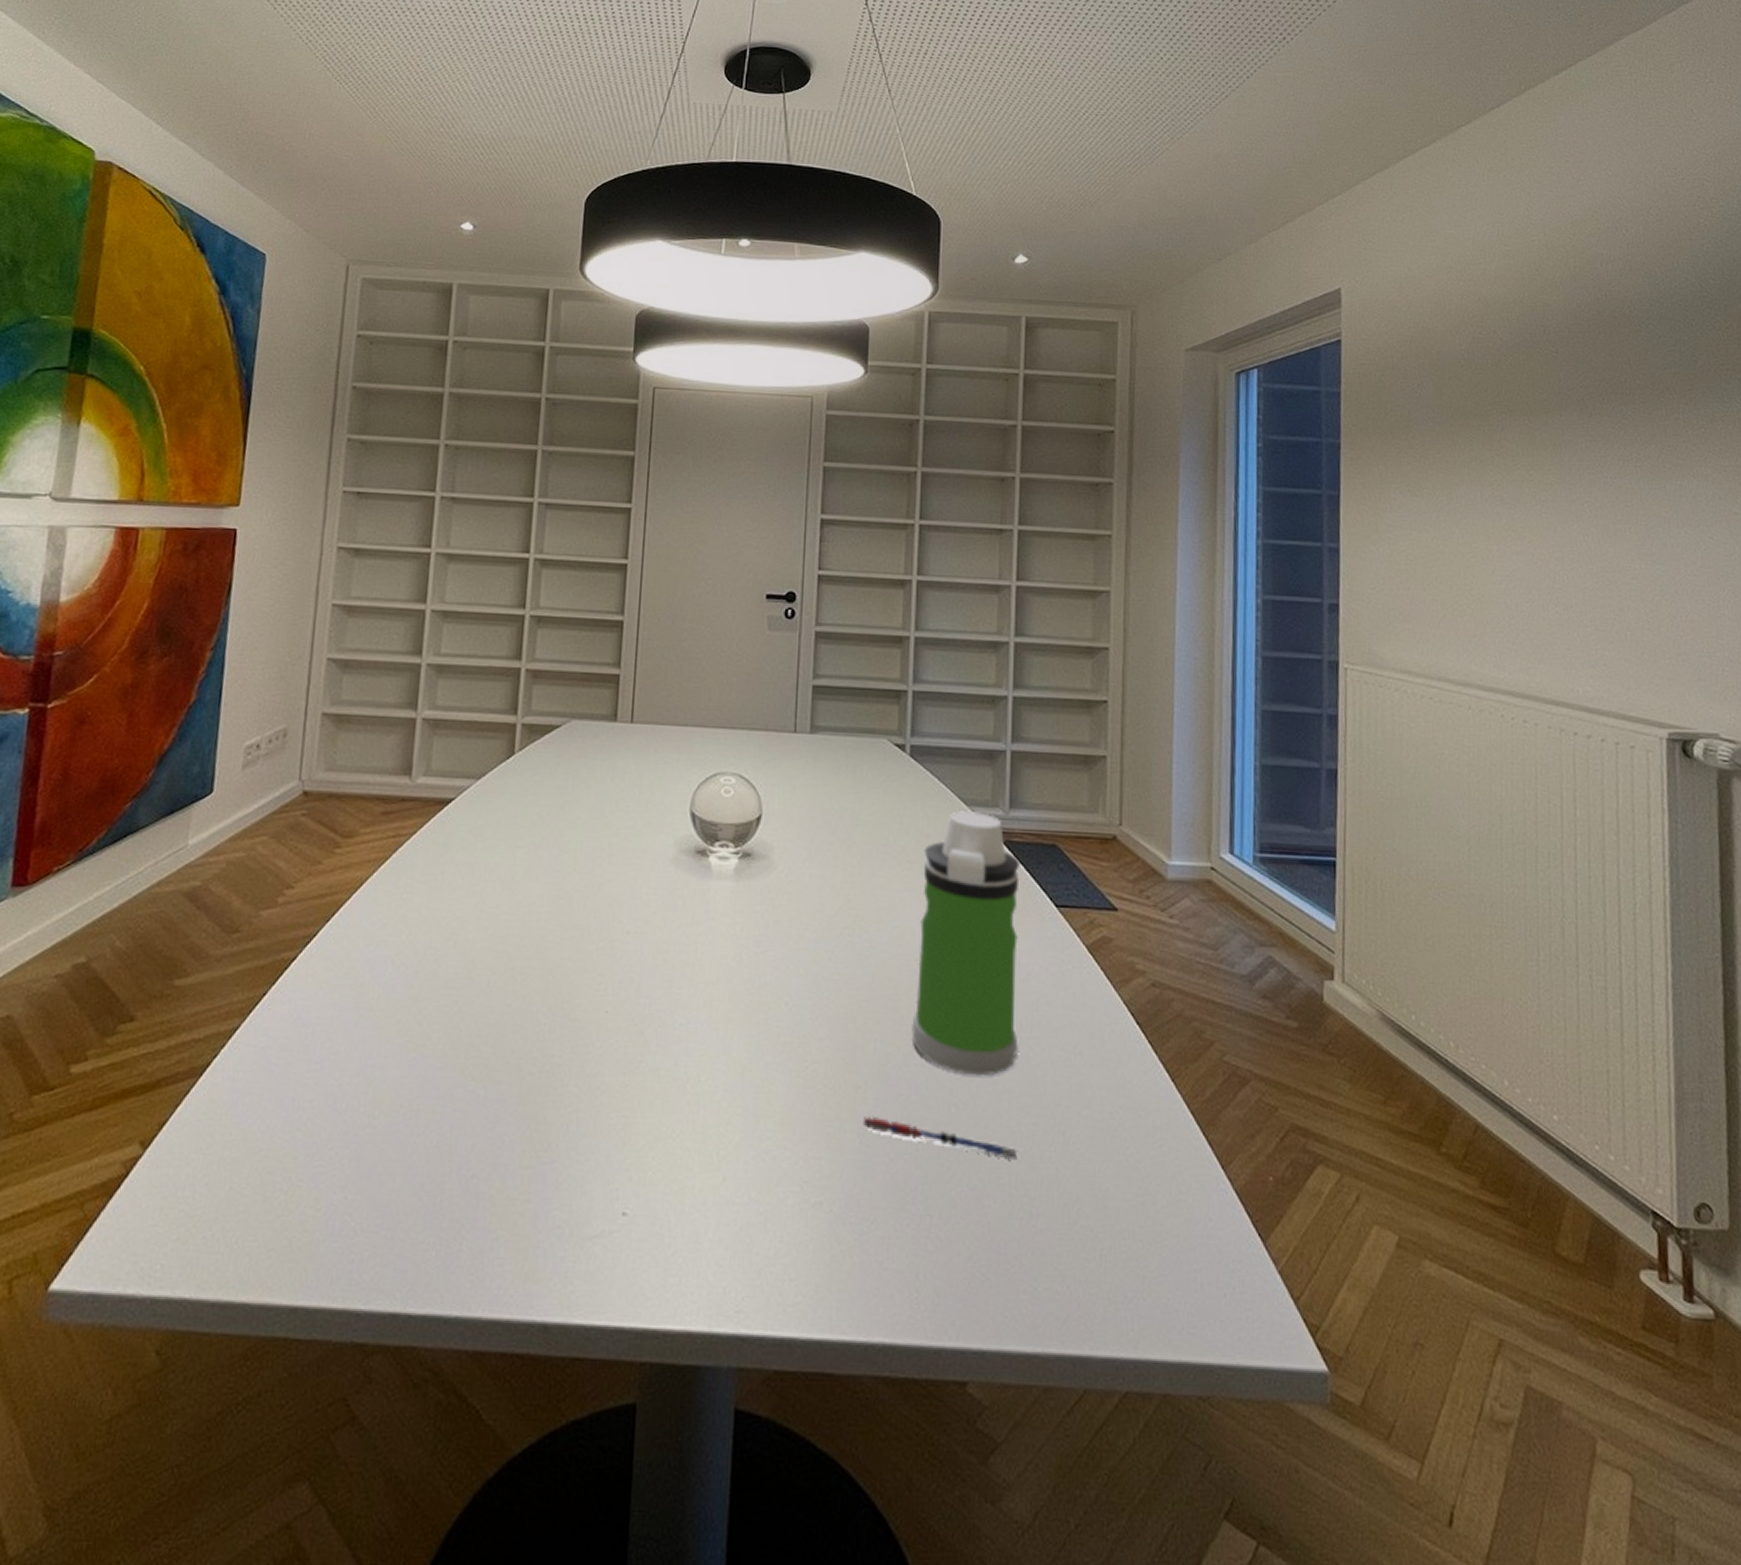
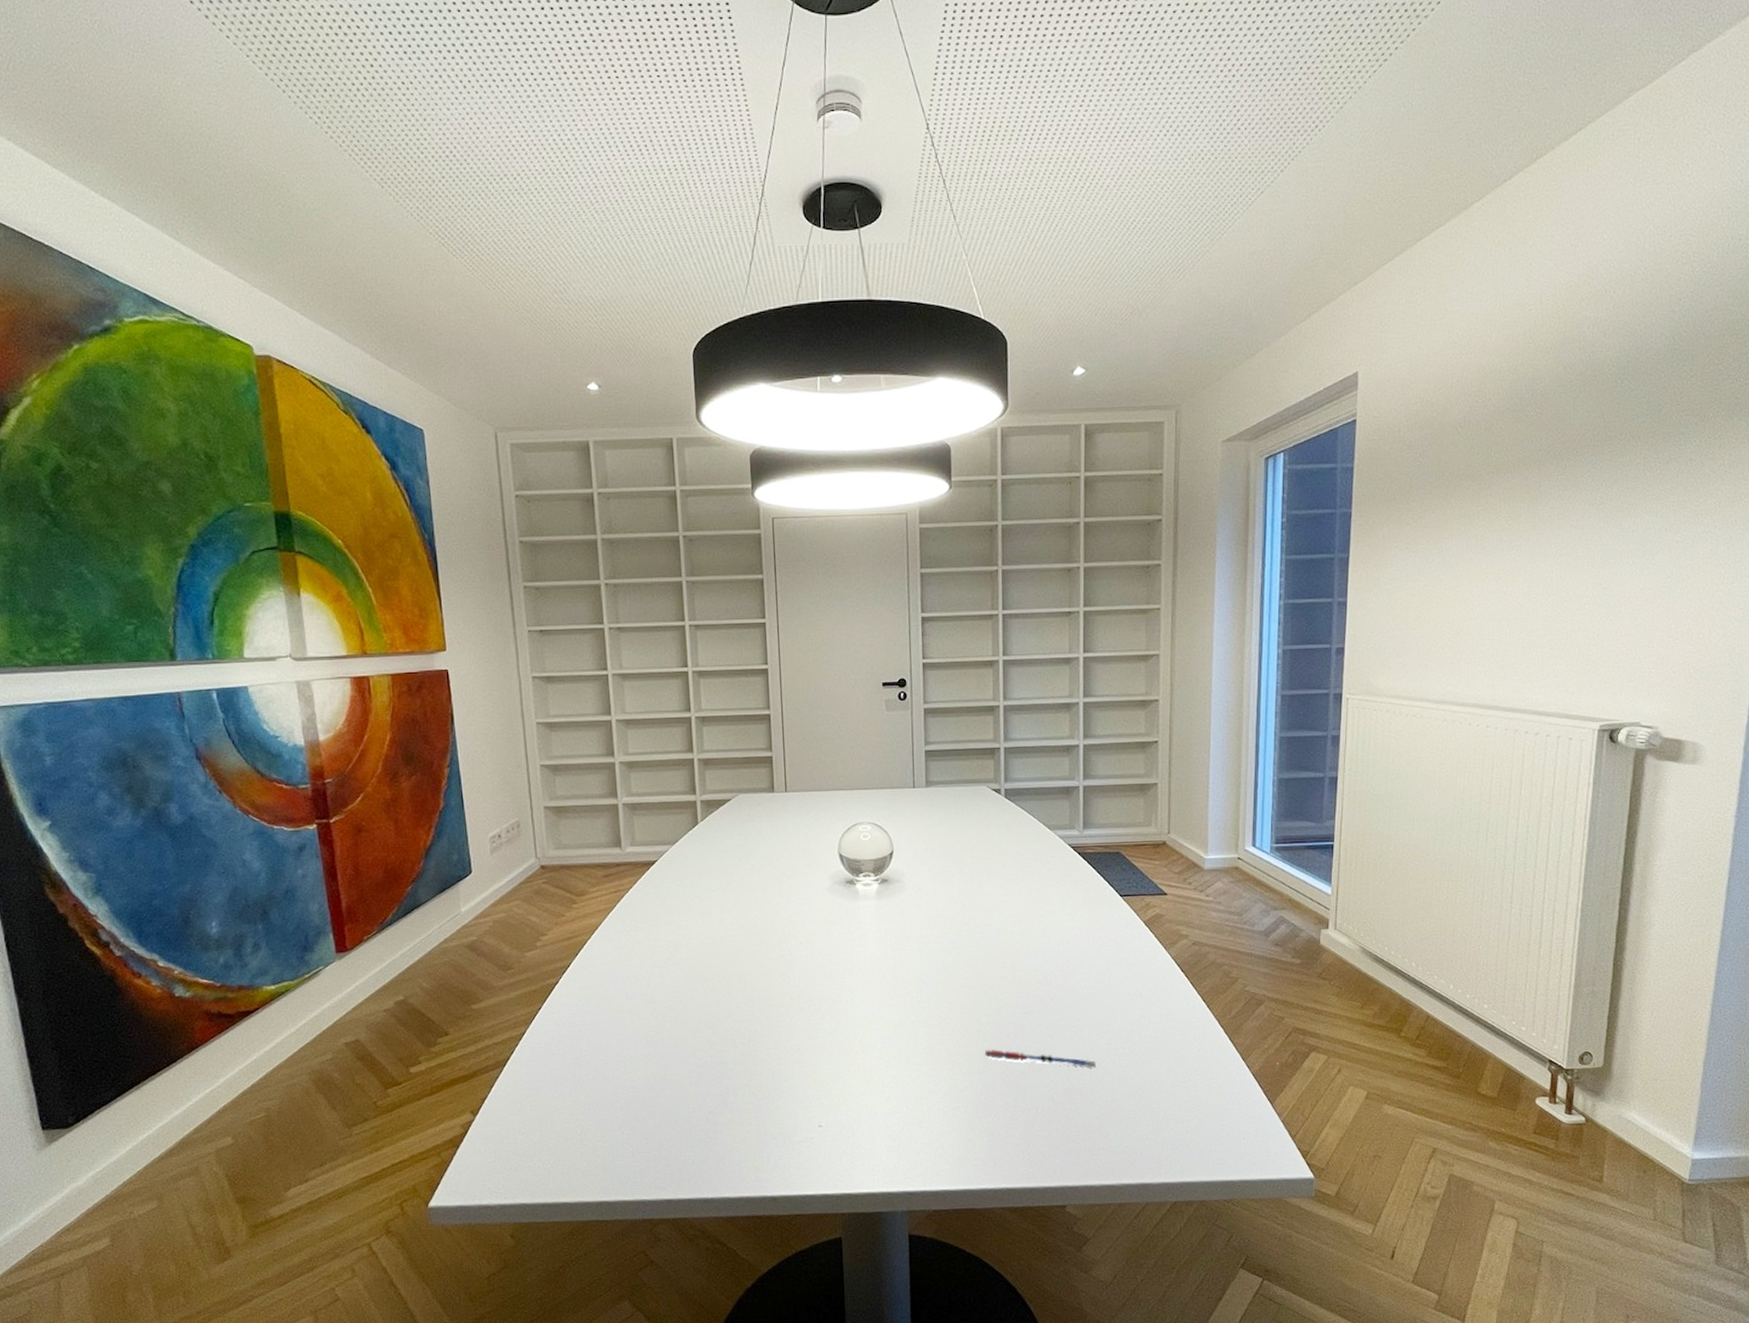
water bottle: present [911,810,1020,1076] -> none [1016,833,1095,1017]

